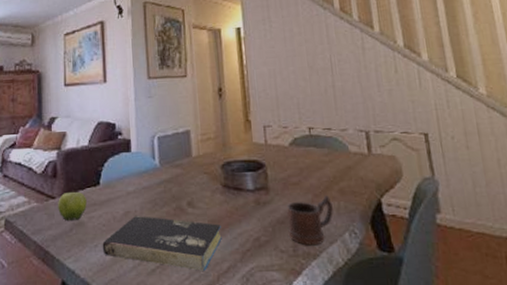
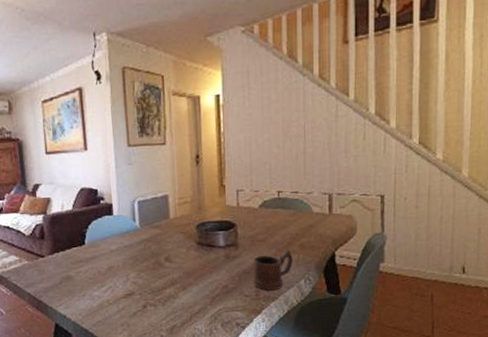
fruit: present [58,190,87,221] -> none [47,249,74,275]
book: present [102,215,222,271] -> none [89,269,195,313]

